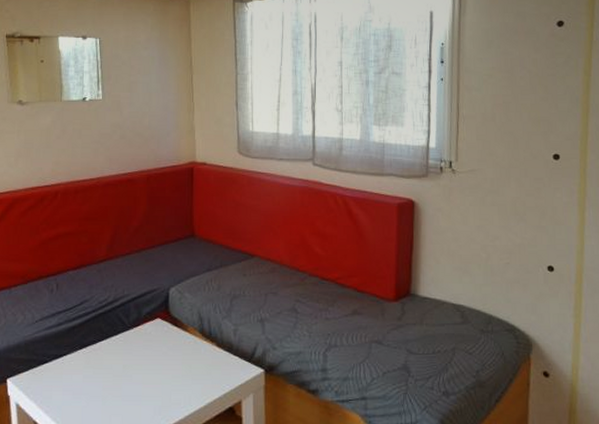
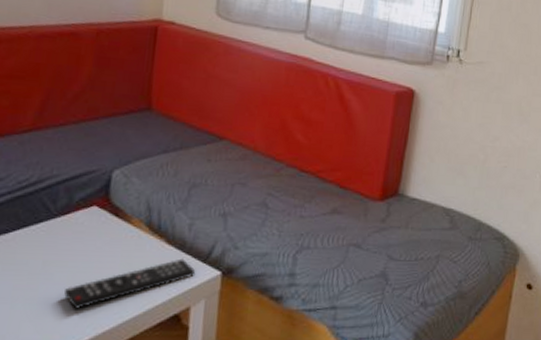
remote control: none [142,359,243,404] -> present [64,258,196,309]

